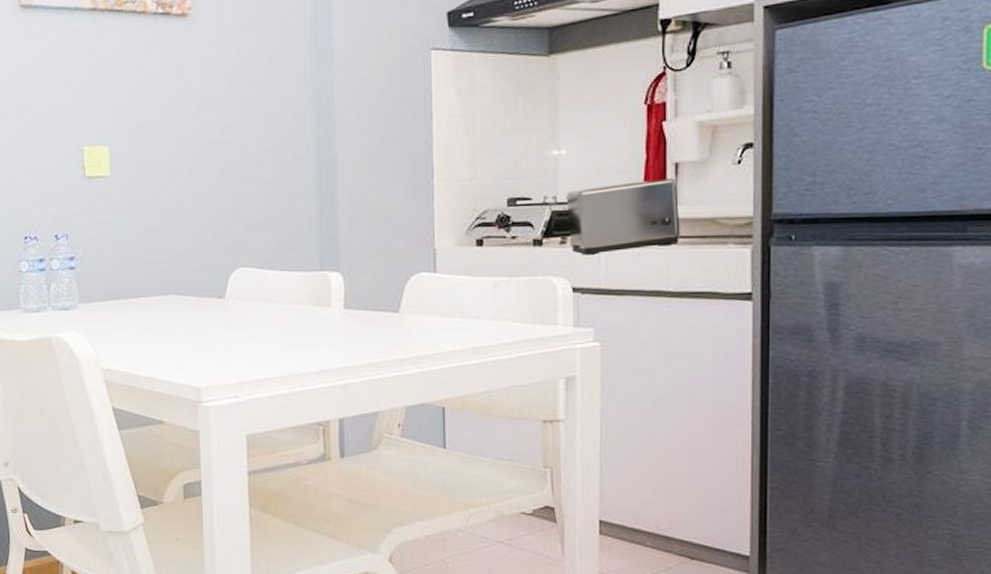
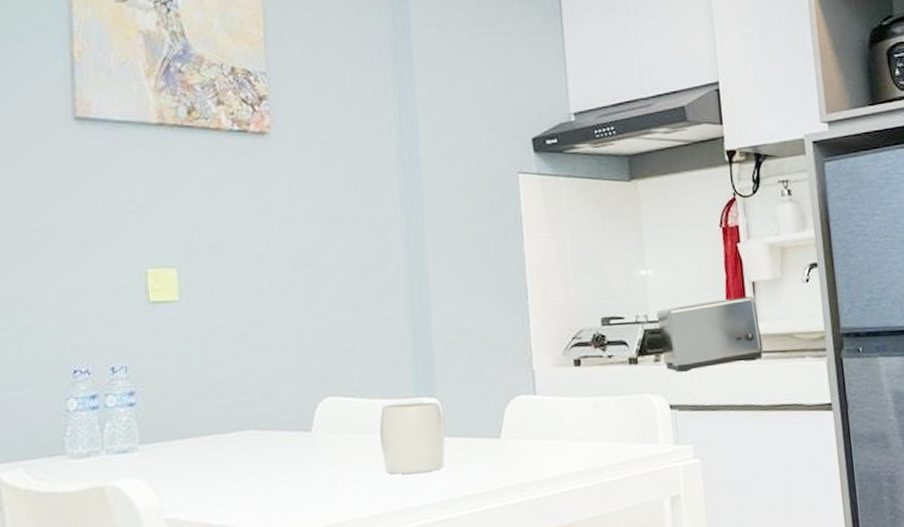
mug: none [286,275,346,341] -> present [380,401,446,475]

